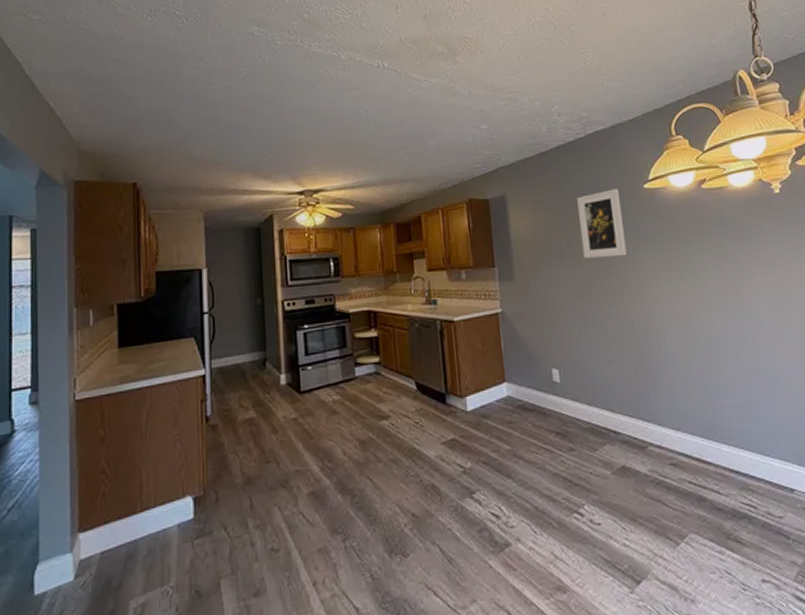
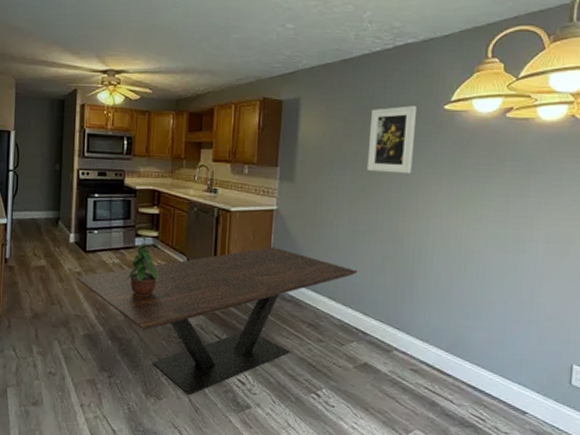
dining table: none [292,352,596,543] -> present [76,246,358,395]
potted plant: none [352,362,387,436] -> present [128,234,159,298]

